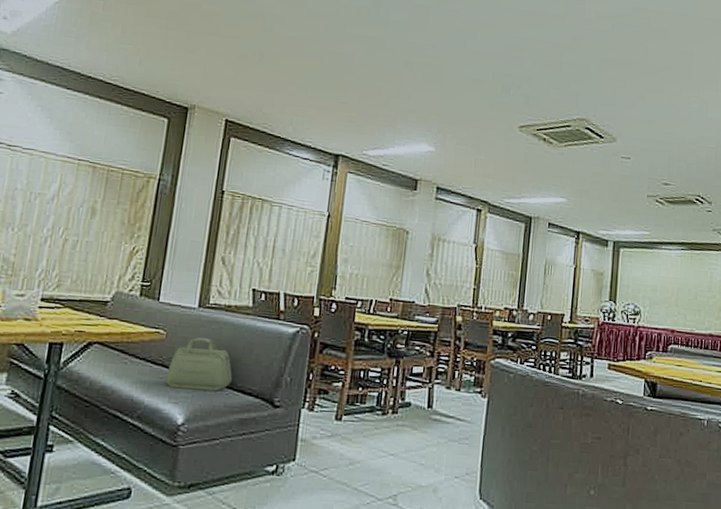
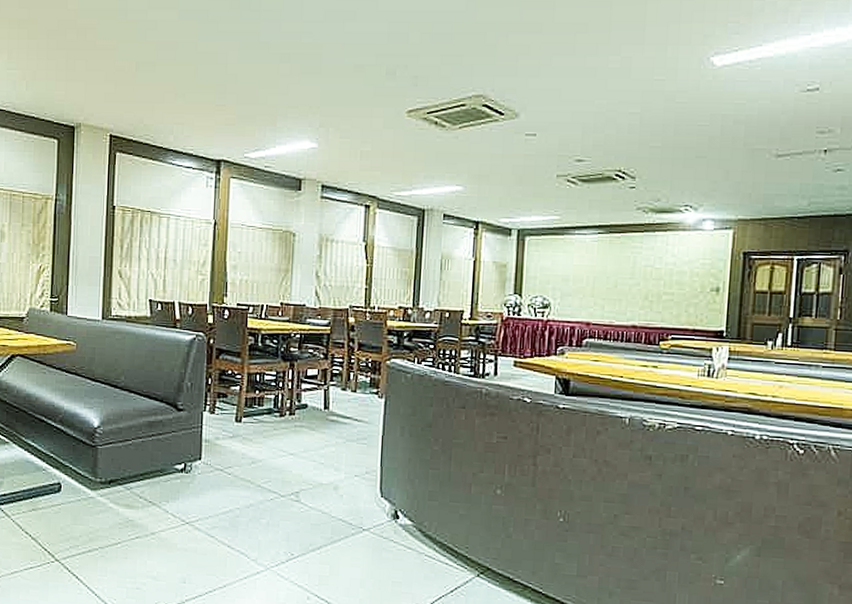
handbag: present [165,337,233,391] -> none [80,347,139,397]

